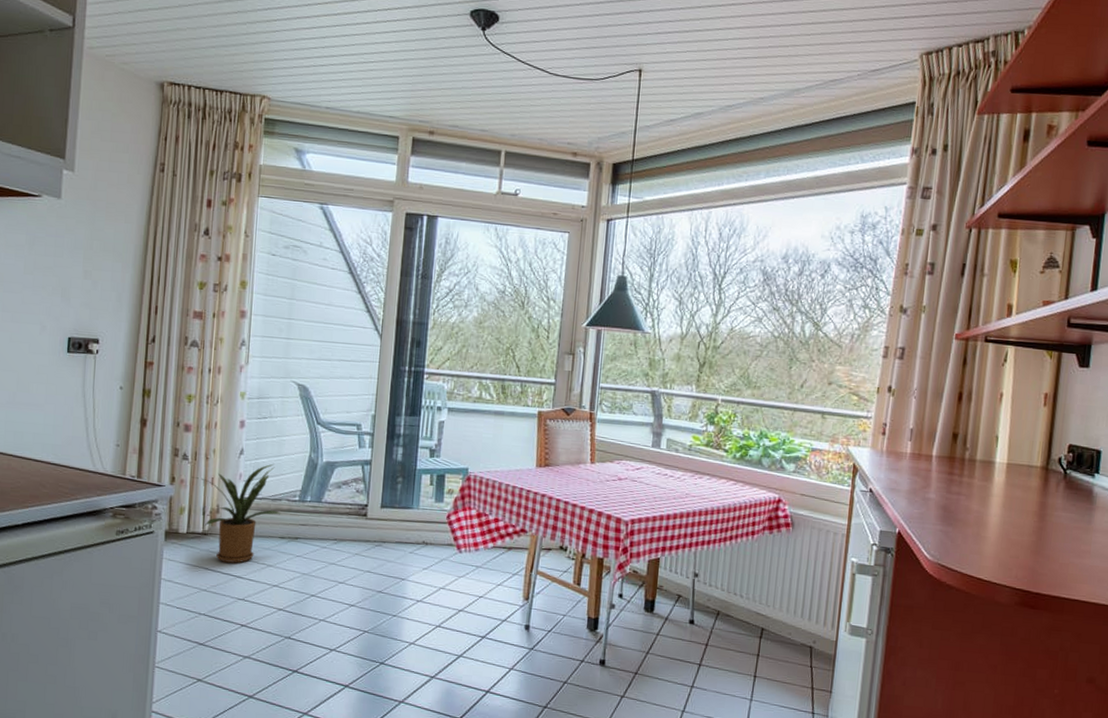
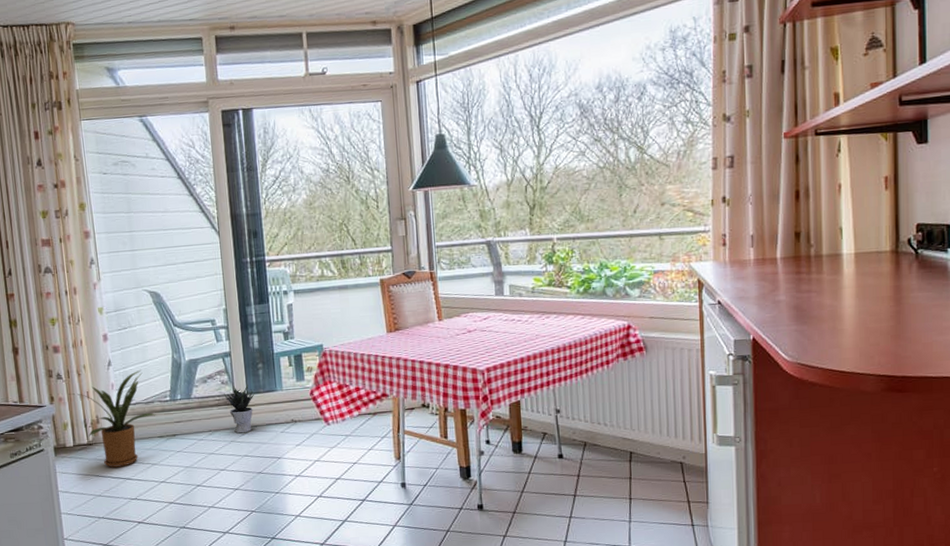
potted plant: none [357,496,390,548] -> present [224,384,255,434]

